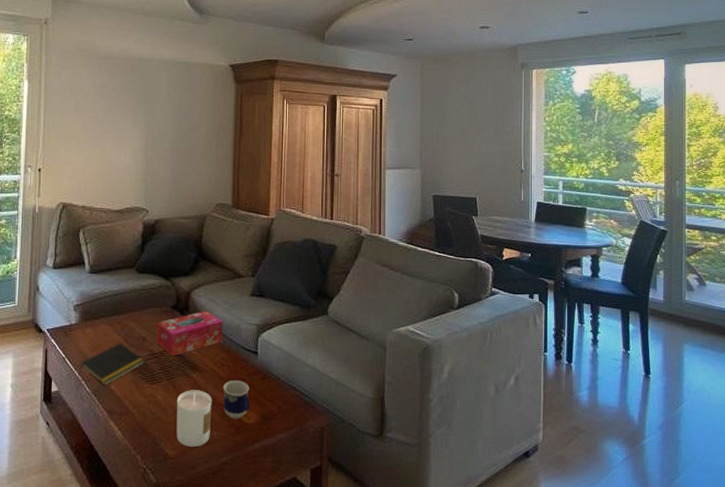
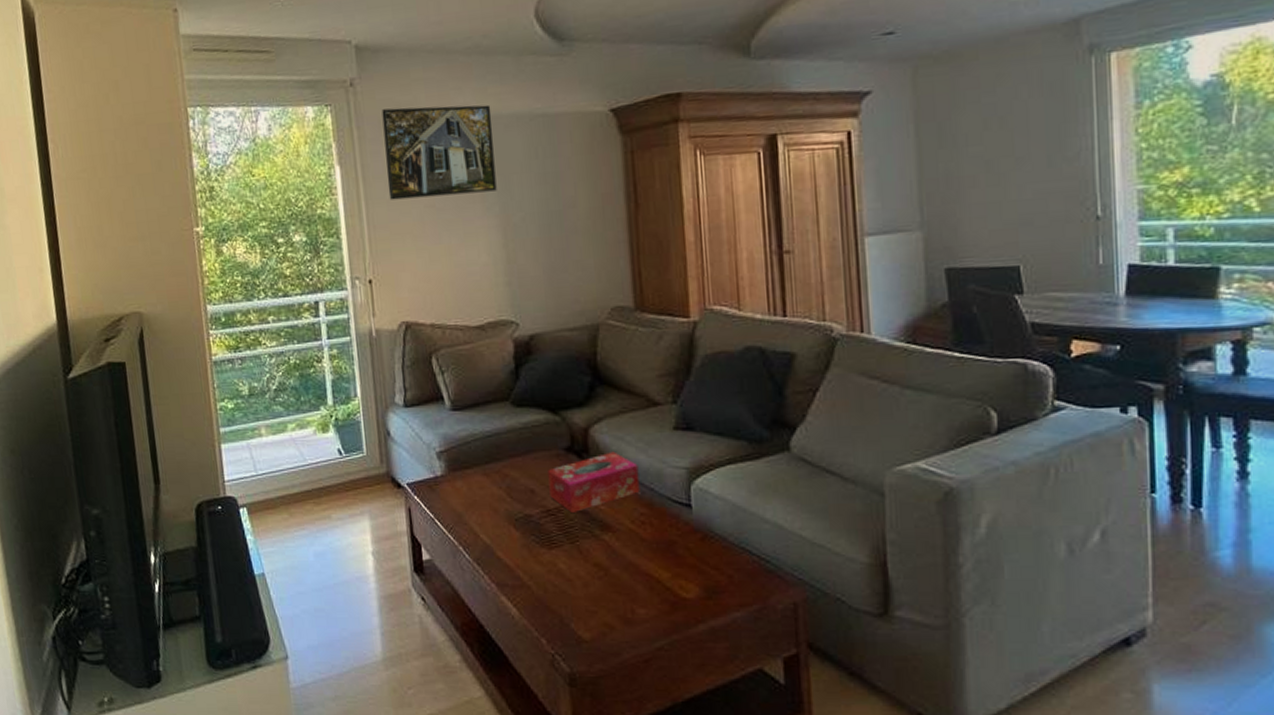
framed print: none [63,44,147,112] -> present [381,104,497,200]
notepad: present [79,343,144,386] -> none [454,497,537,553]
candle: present [176,390,212,448] -> none [585,556,636,629]
cup: present [223,381,250,419] -> none [647,543,688,593]

